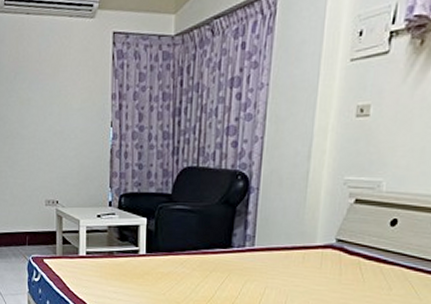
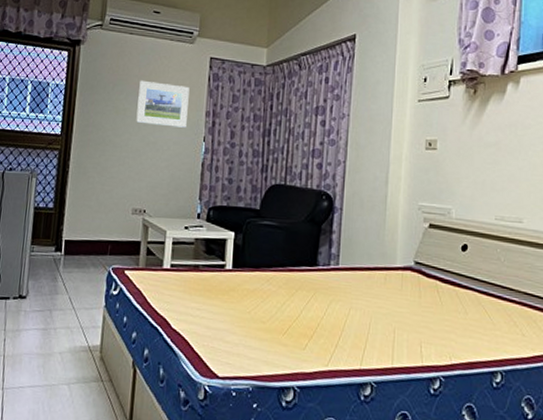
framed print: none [41,65,93,114] -> present [136,80,190,128]

